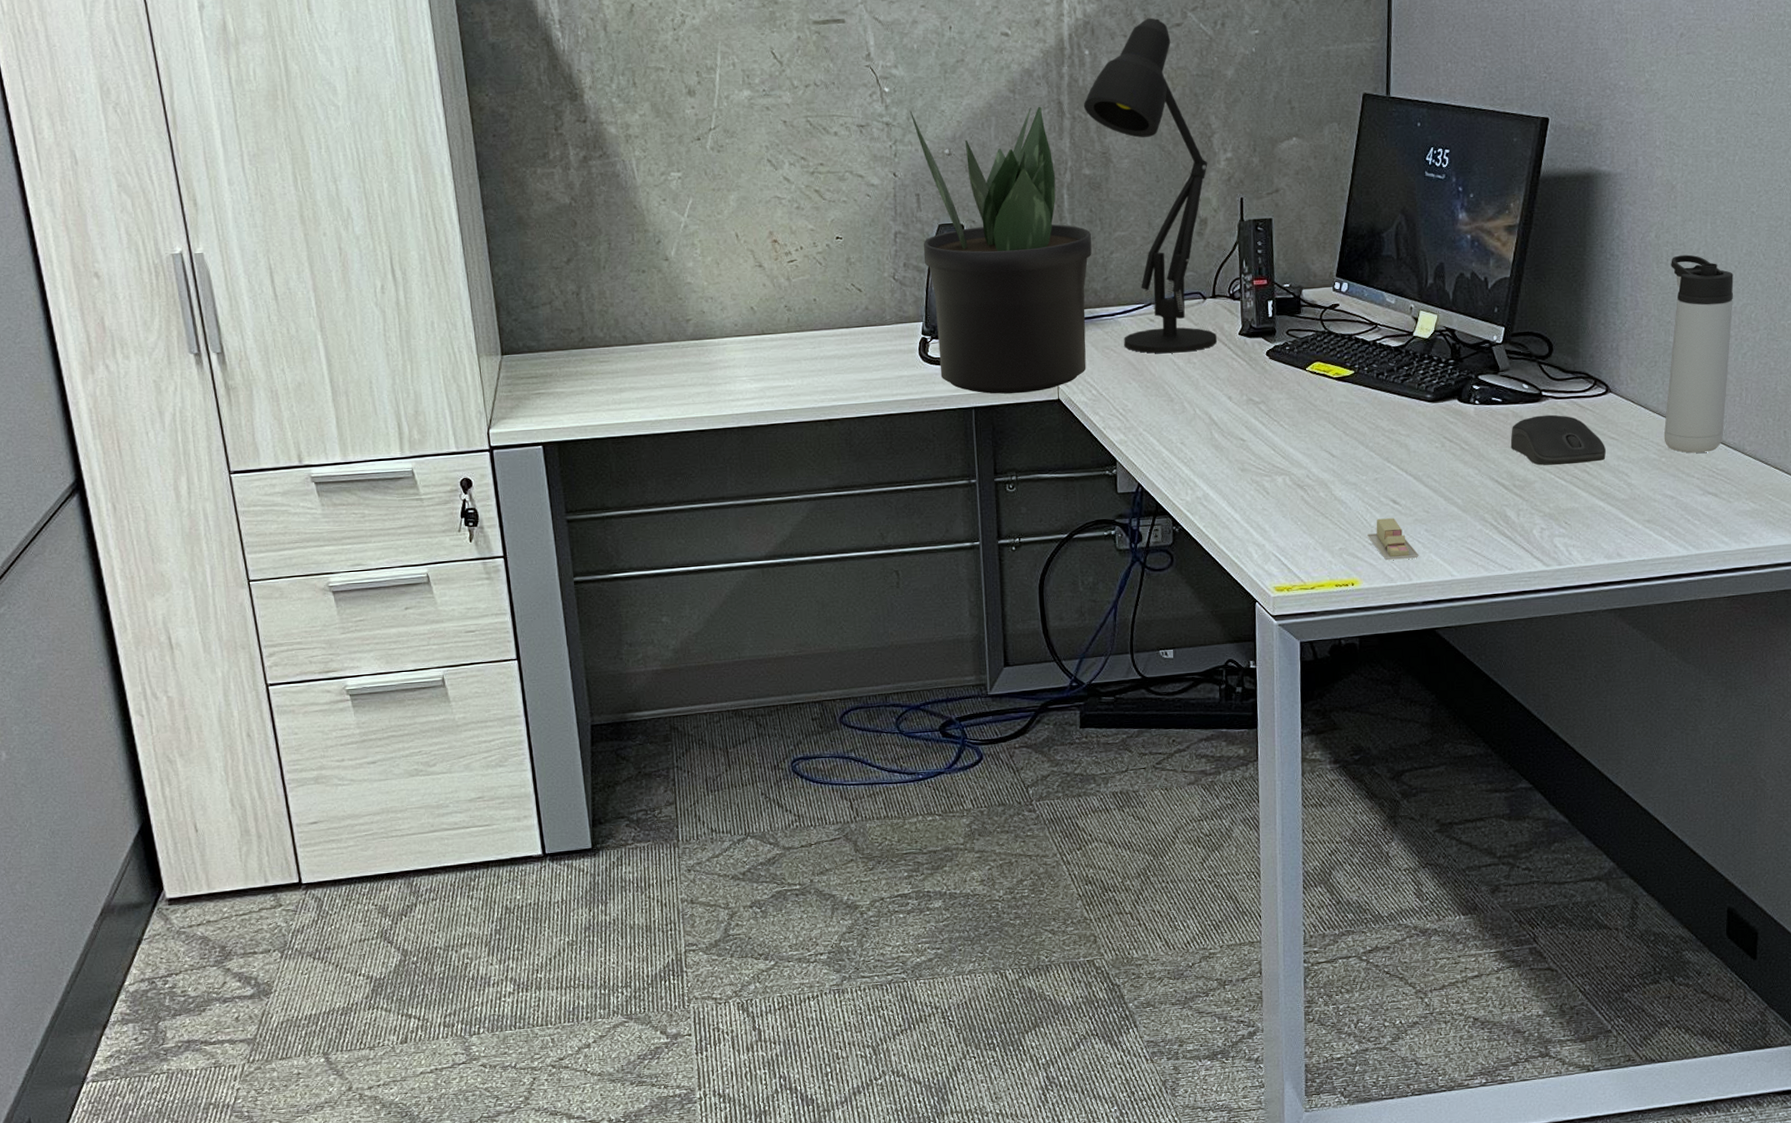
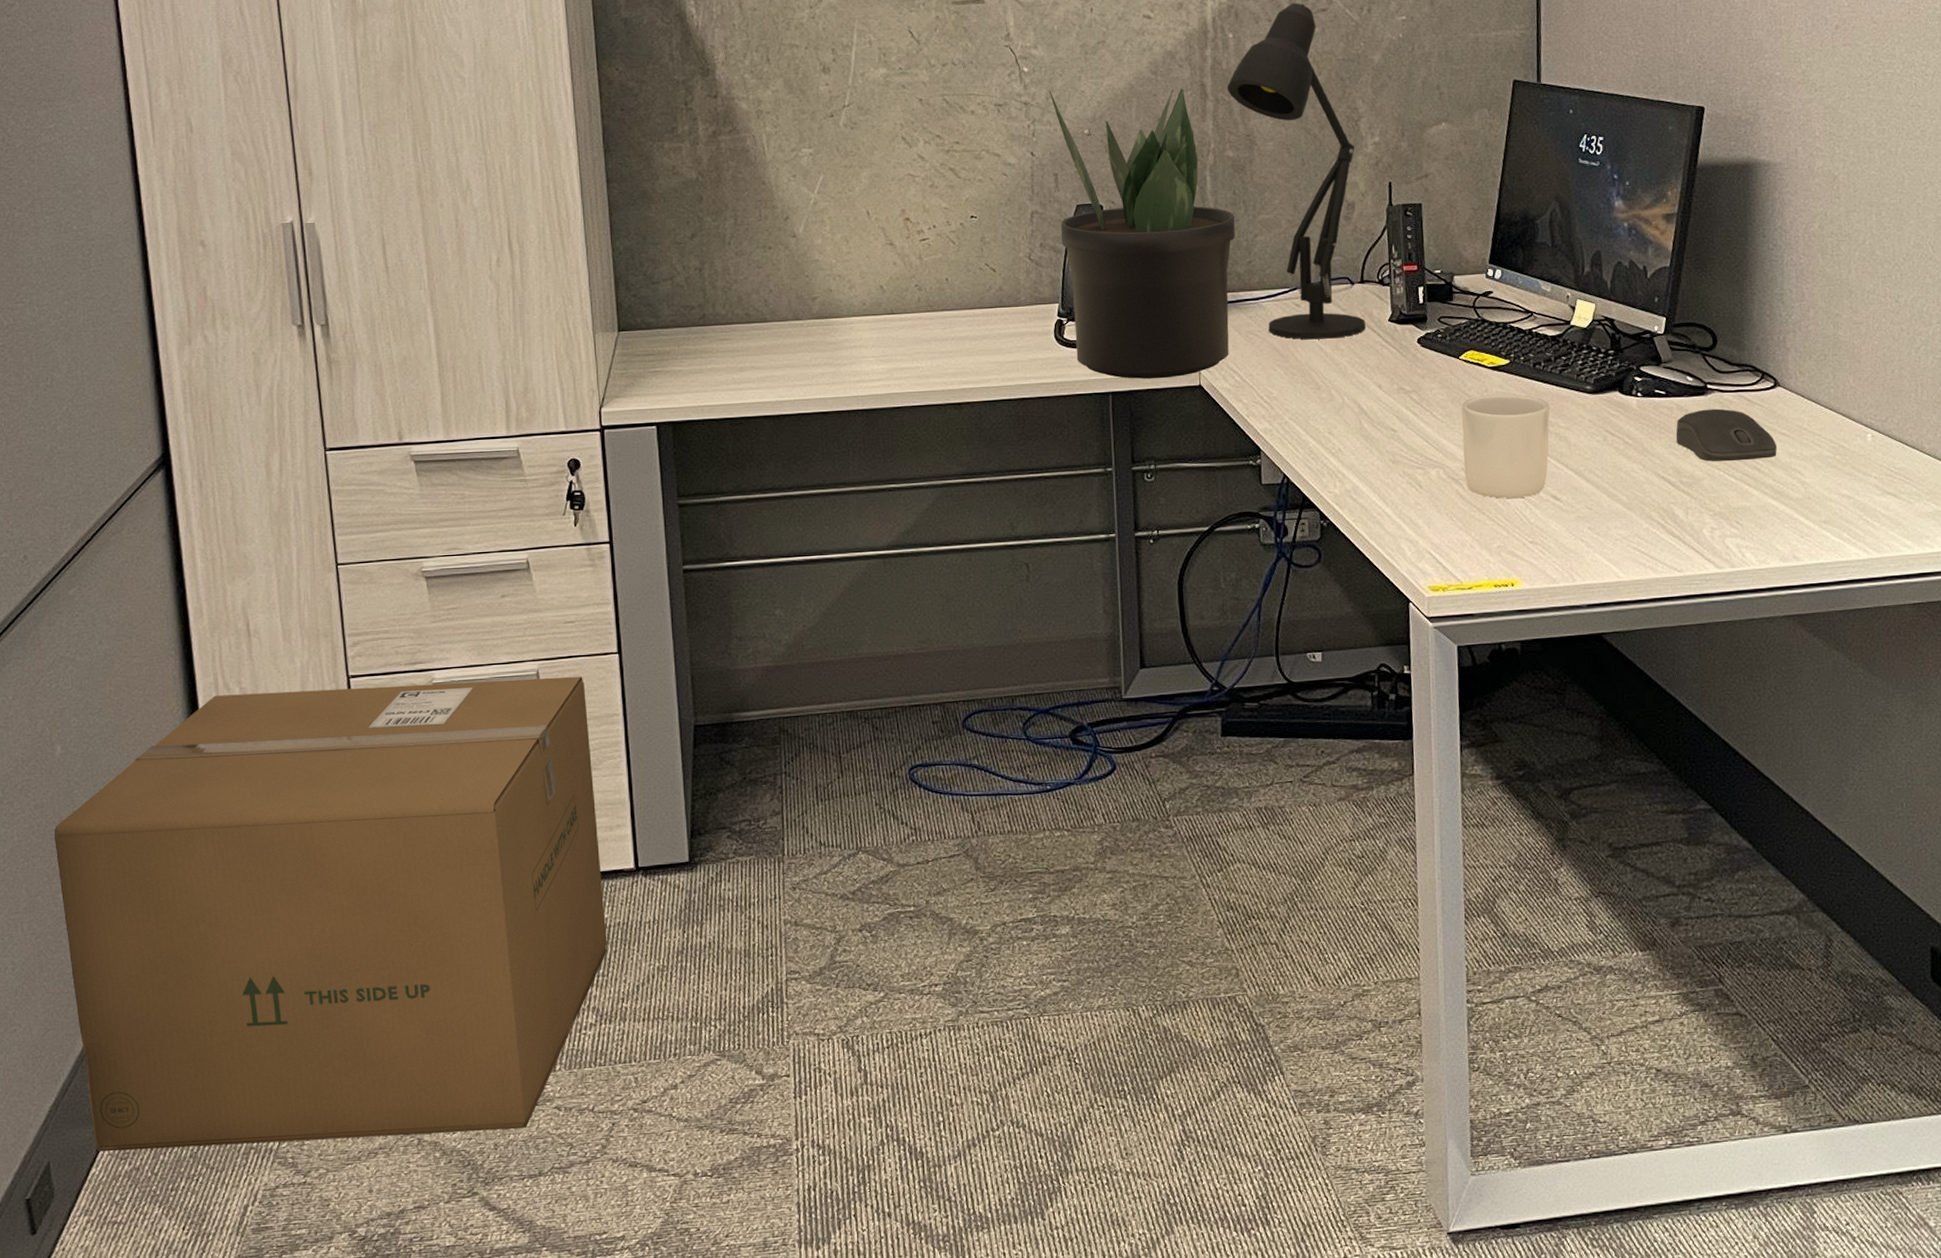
box: none [7,681,521,1109] -> present [55,676,608,1152]
mug: none [1307,403,1392,503] -> present [1461,394,1550,498]
sticky notes: present [1367,518,1419,560] -> none [1527,514,1583,560]
thermos bottle: present [1663,254,1734,453] -> none [1836,246,1903,451]

